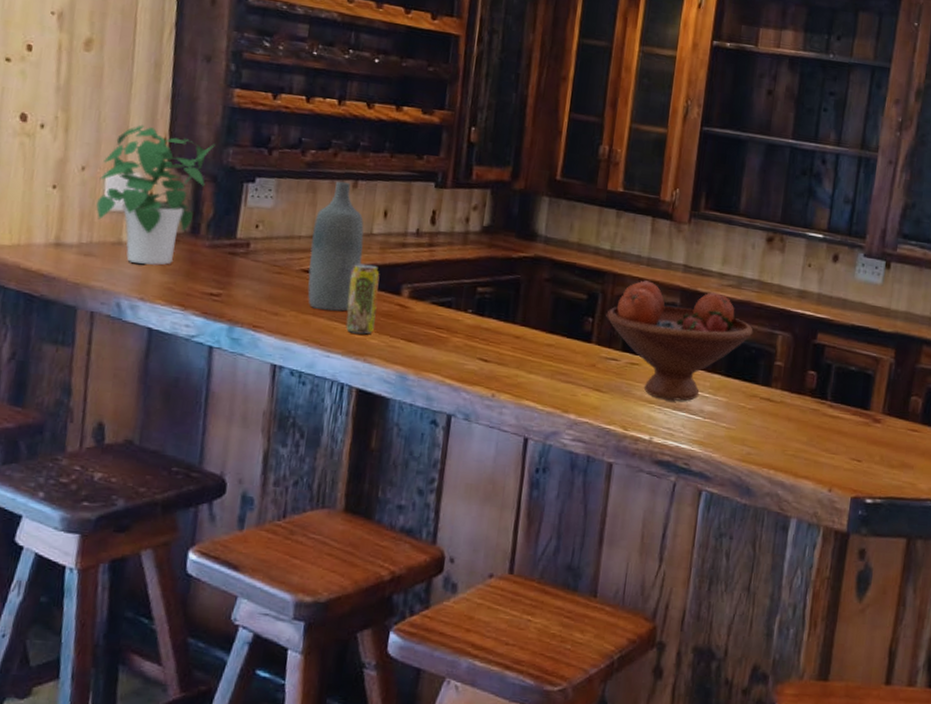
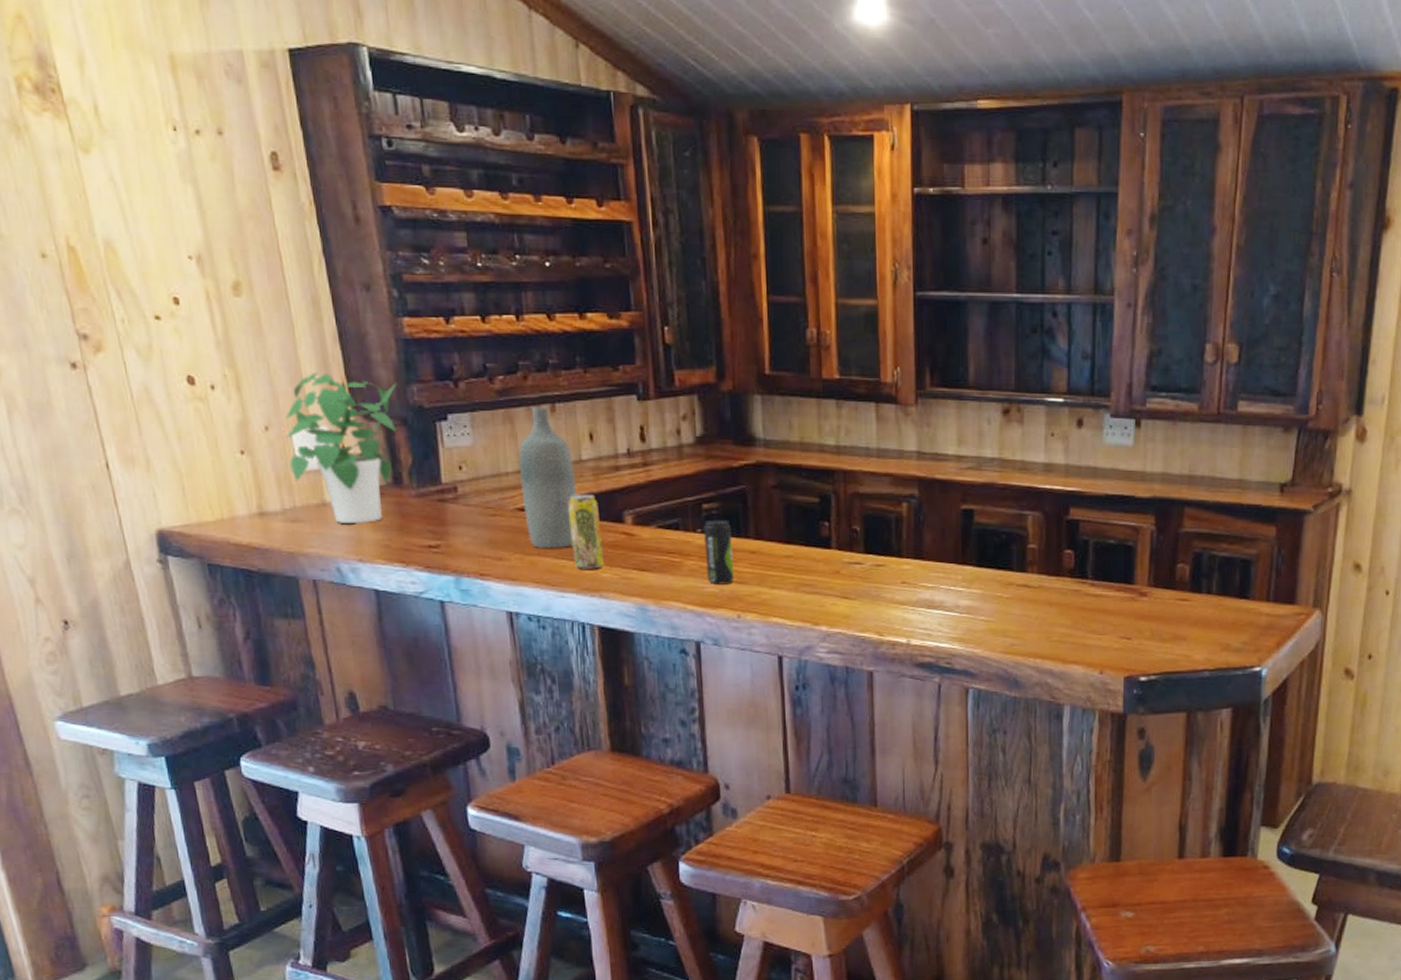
beverage can: none [469,302,501,364] -> present [703,519,735,585]
fruit bowl: present [606,280,753,401] -> none [842,474,1001,599]

